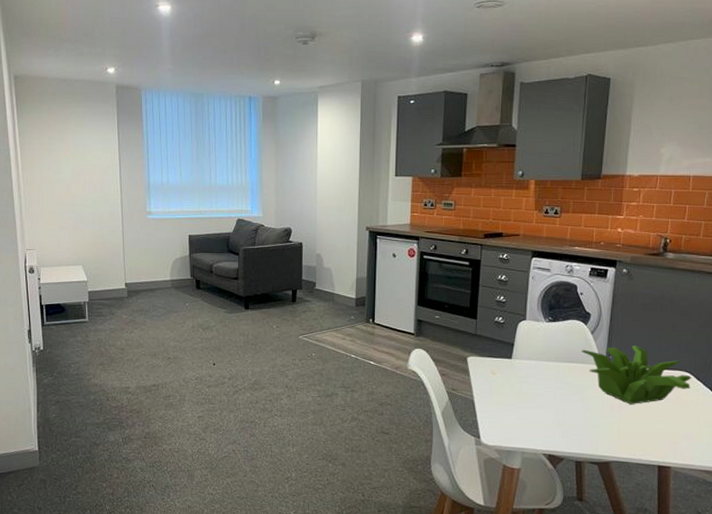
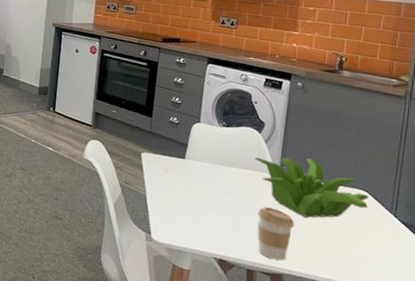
coffee cup: none [585,397,621,449] -> present [257,206,295,261]

